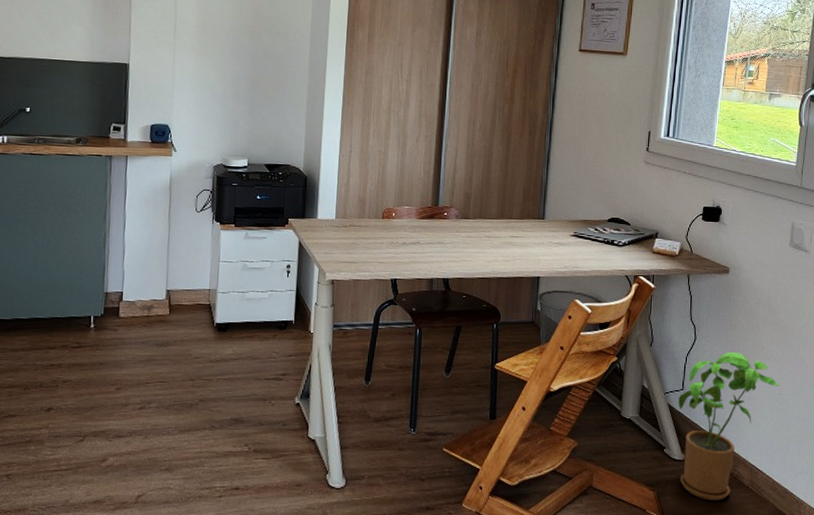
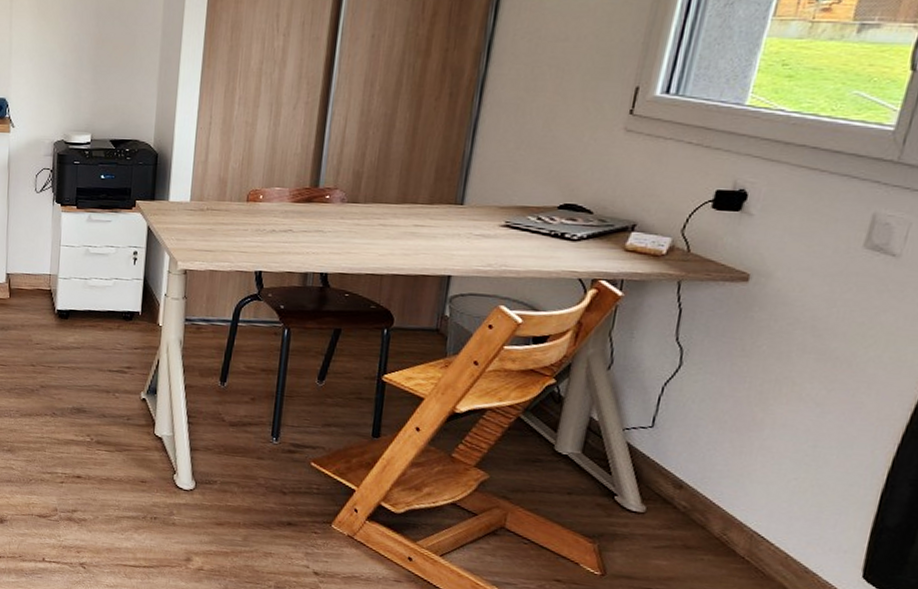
house plant: present [678,352,779,501] -> none [635,385,815,568]

